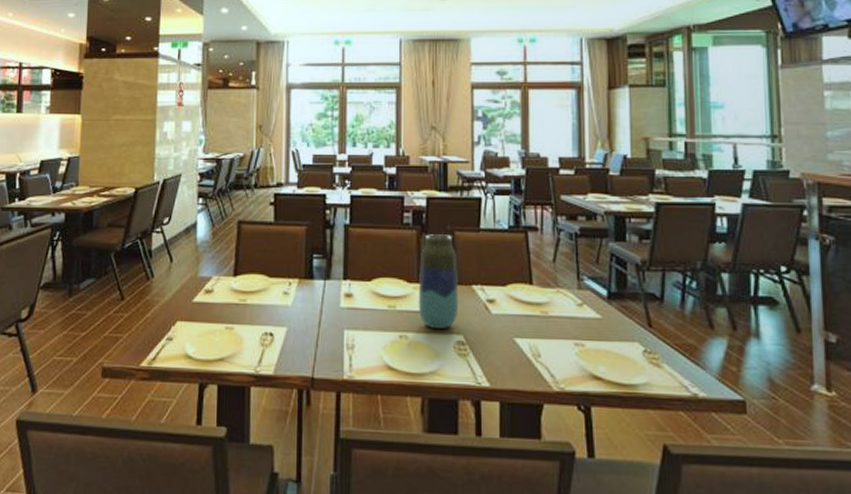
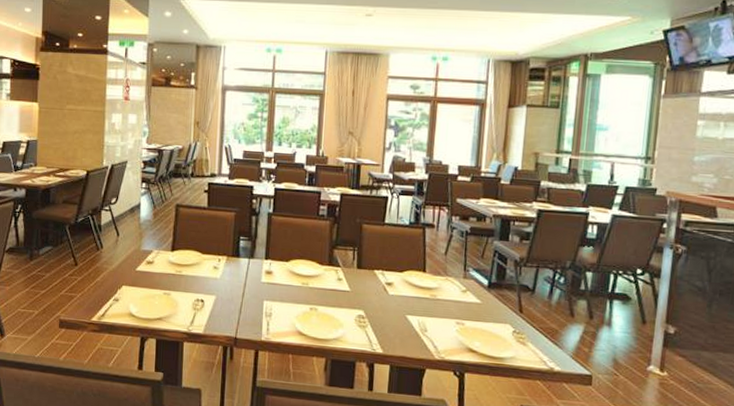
vase: present [418,234,459,329] -> none [327,225,364,304]

